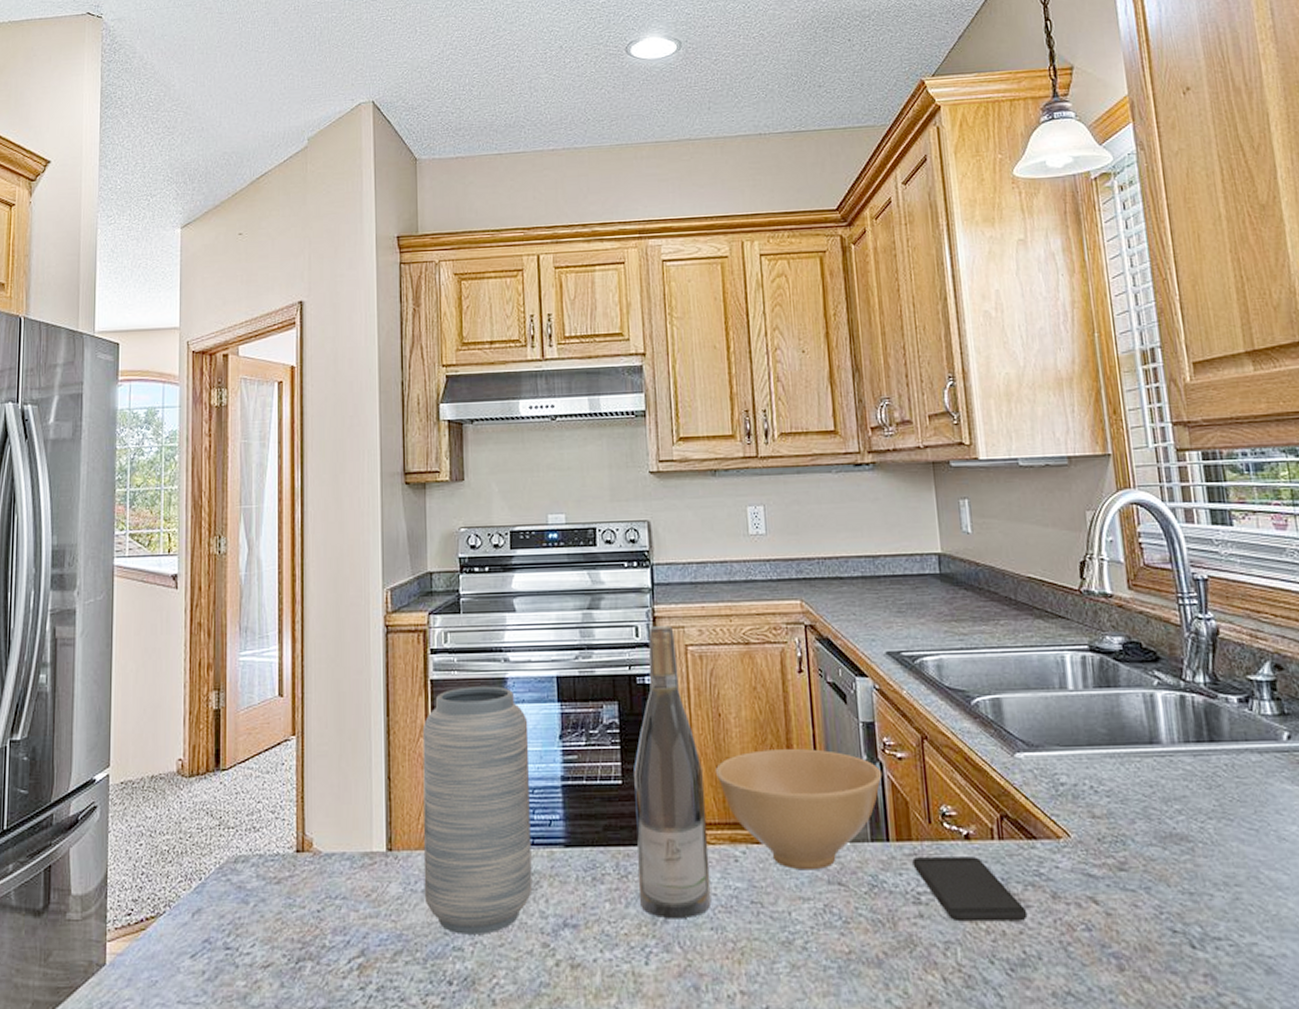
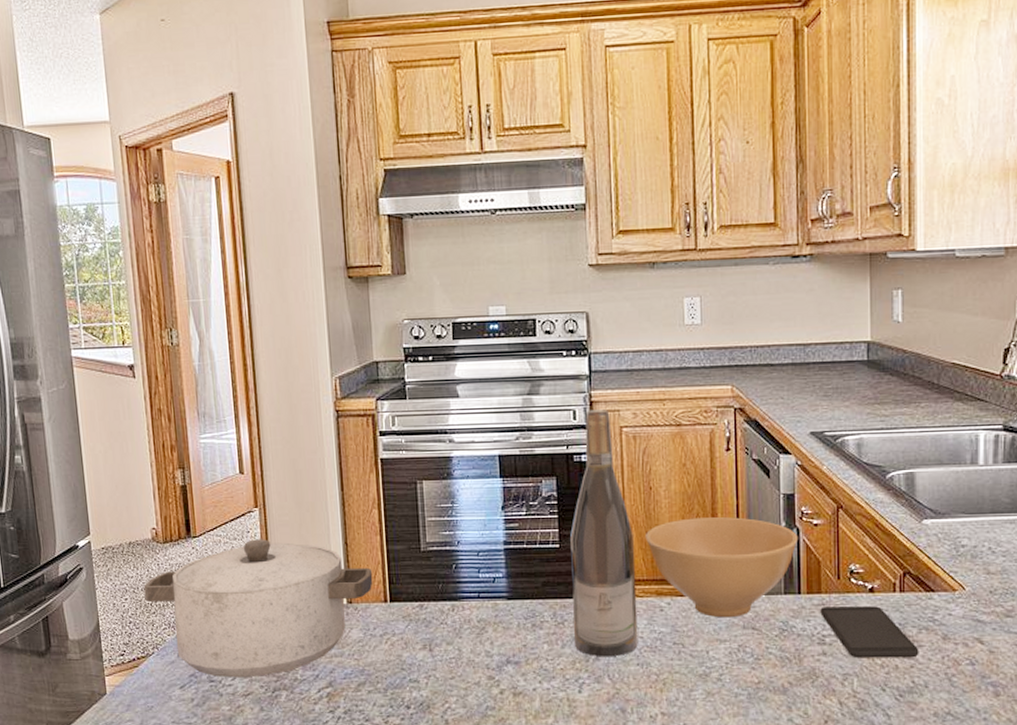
cooking pot: none [162,772,417,944] -> present [143,539,373,678]
vase: present [422,686,533,935] -> none [375,464,479,670]

